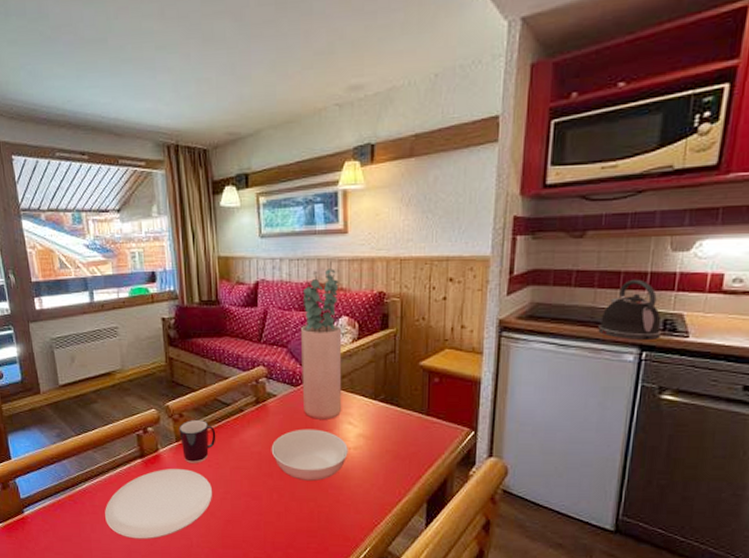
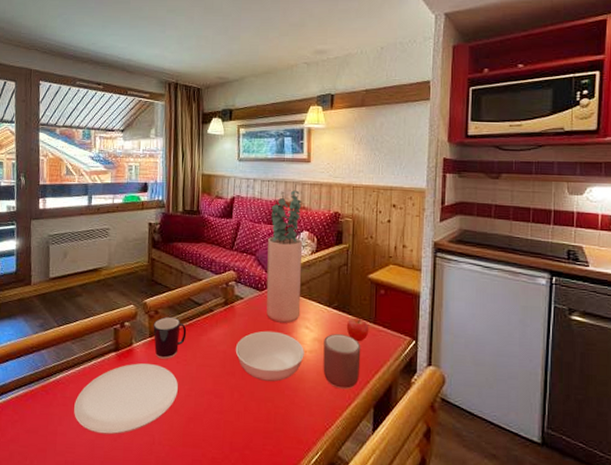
mug: none [369,428,412,486] -> present [323,334,361,390]
fruit: none [395,411,421,436] -> present [346,318,369,342]
kettle: present [598,279,662,341] -> none [515,215,567,268]

